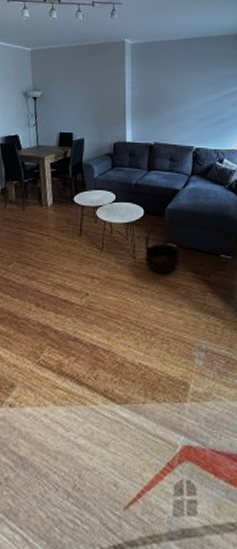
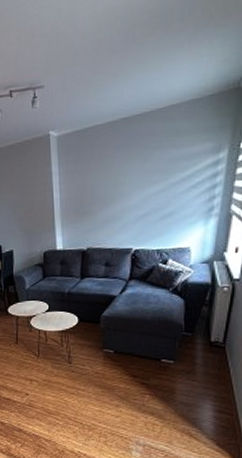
basket: present [145,222,180,273] -> none [80,329,117,376]

